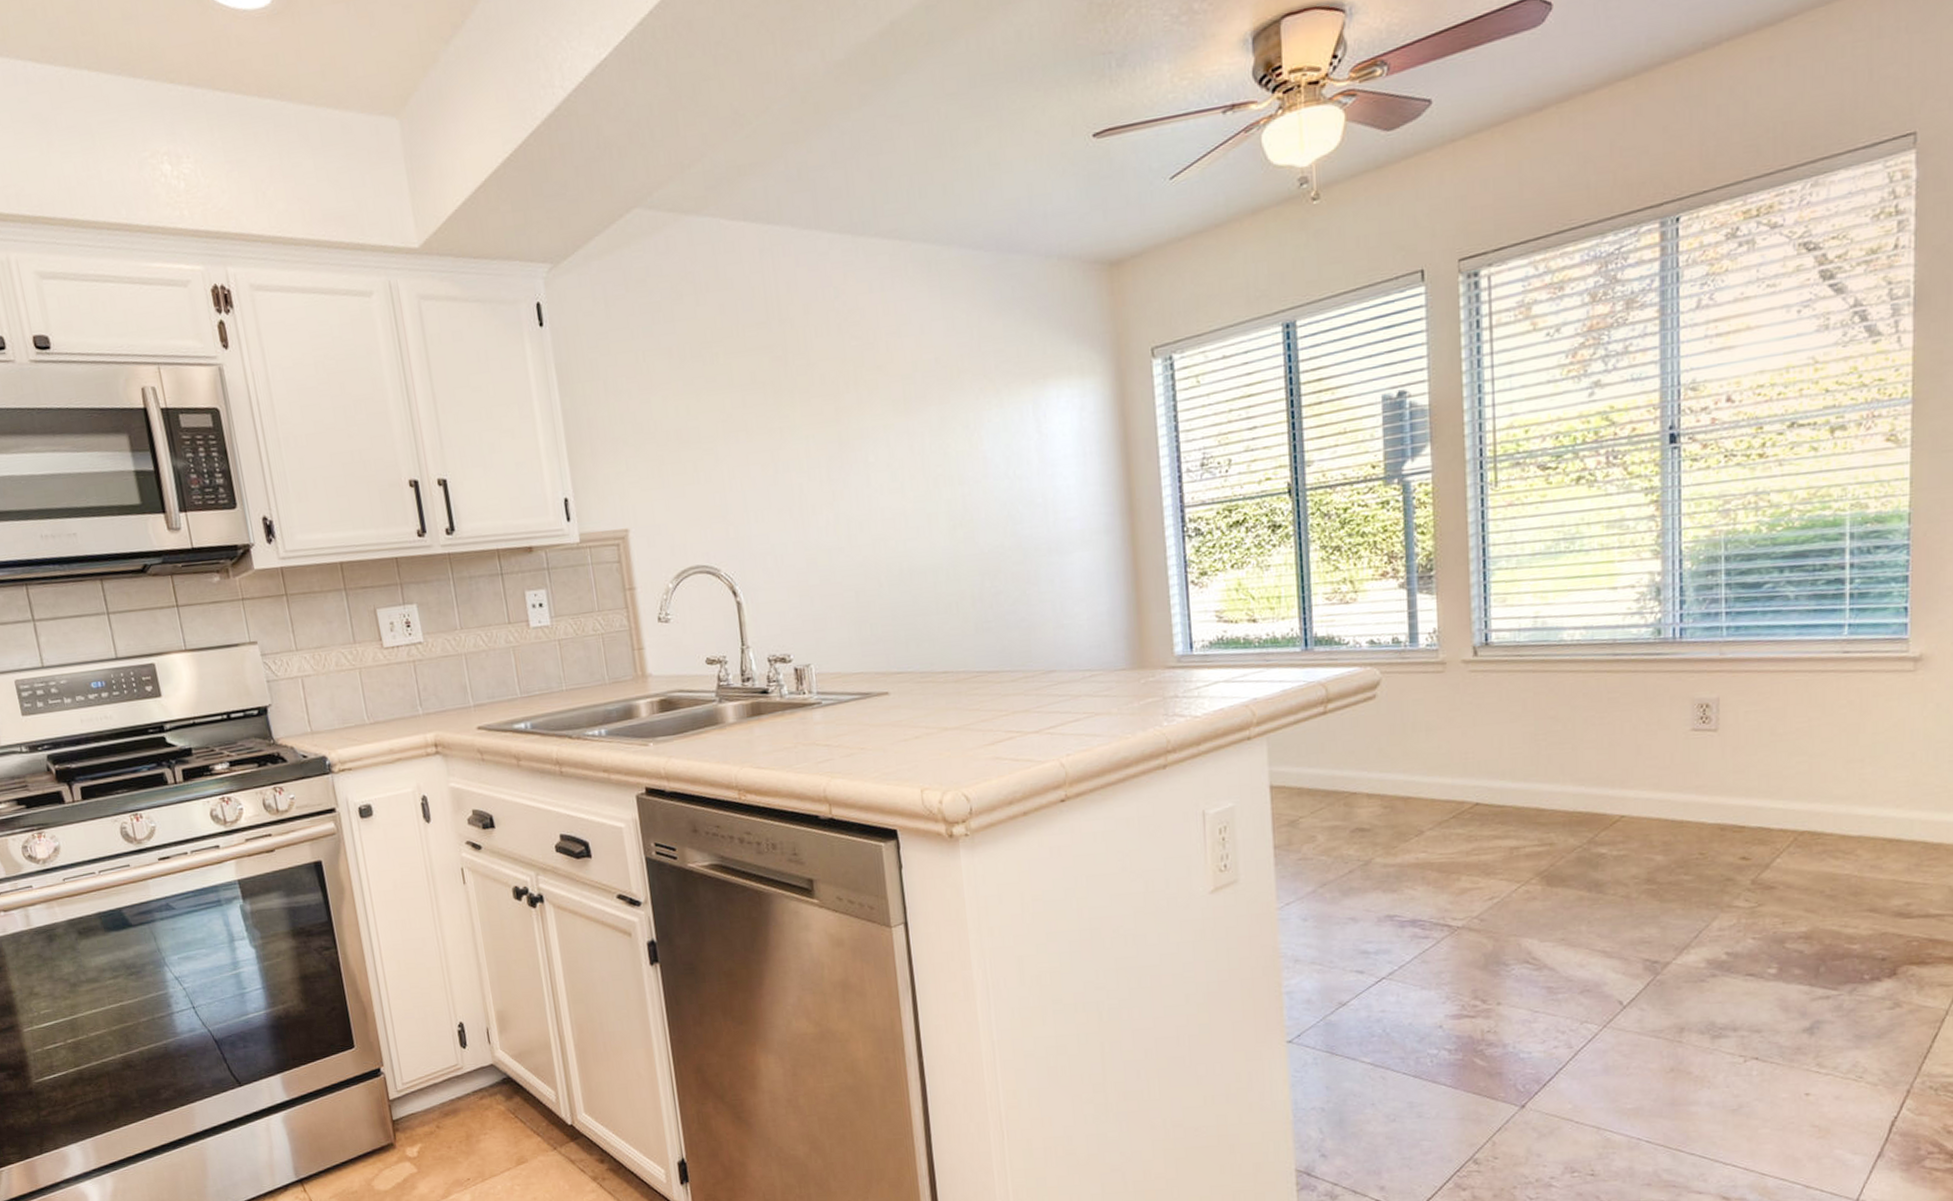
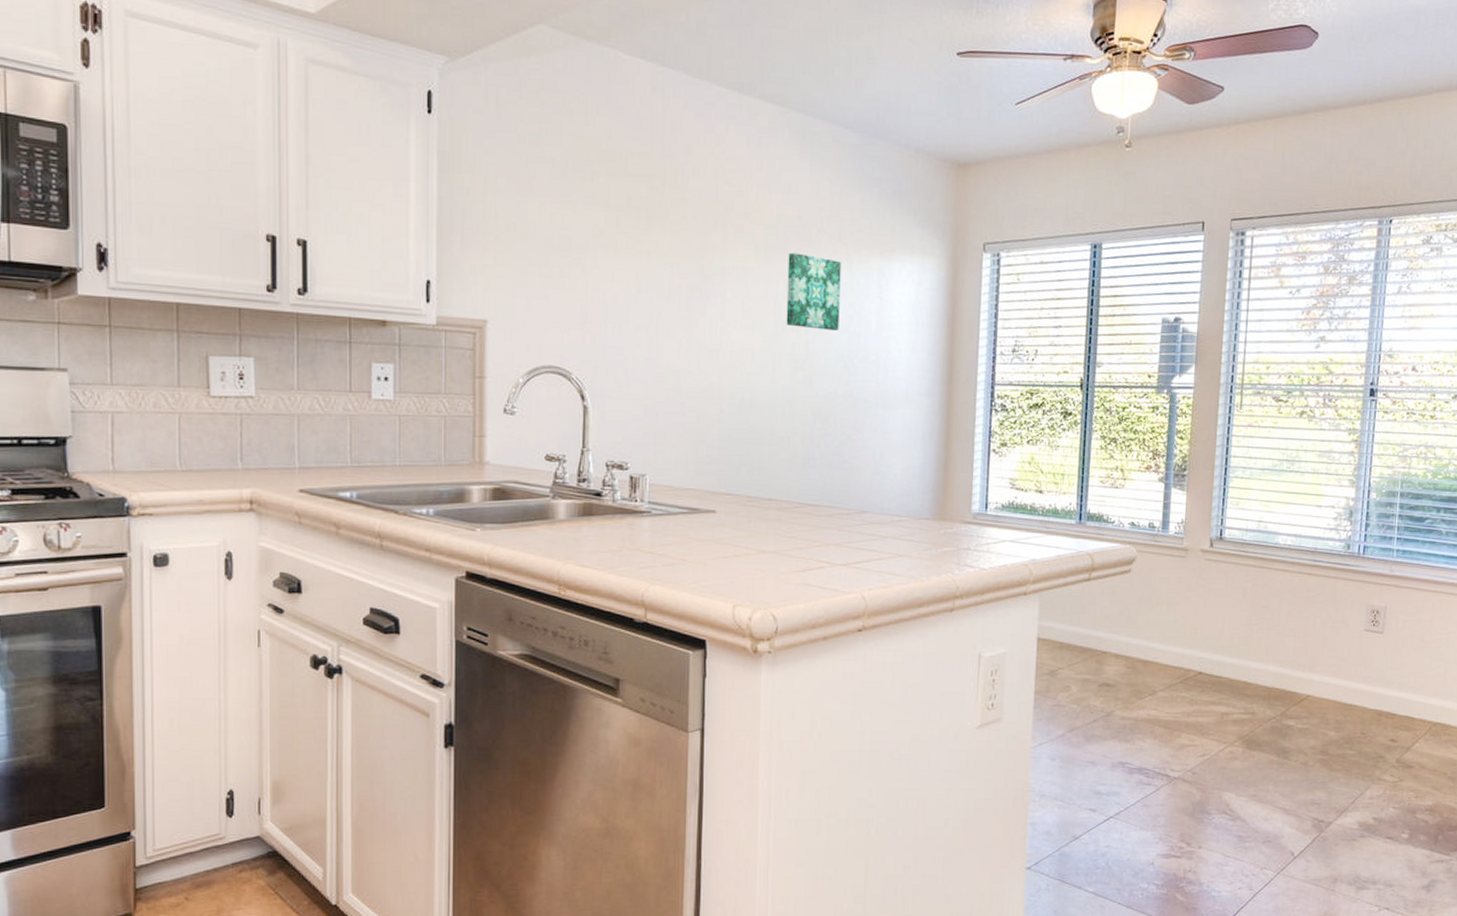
wall art: none [930,399,997,481] -> present [786,252,841,331]

